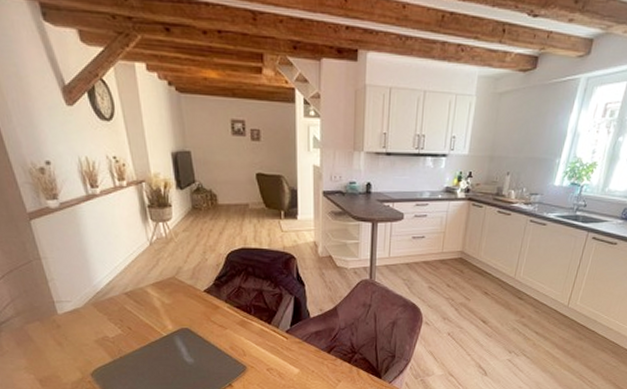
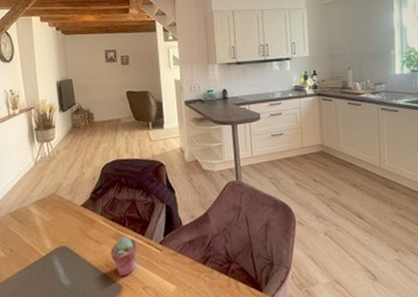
potted succulent: none [235,323,264,359] -> present [110,236,138,277]

